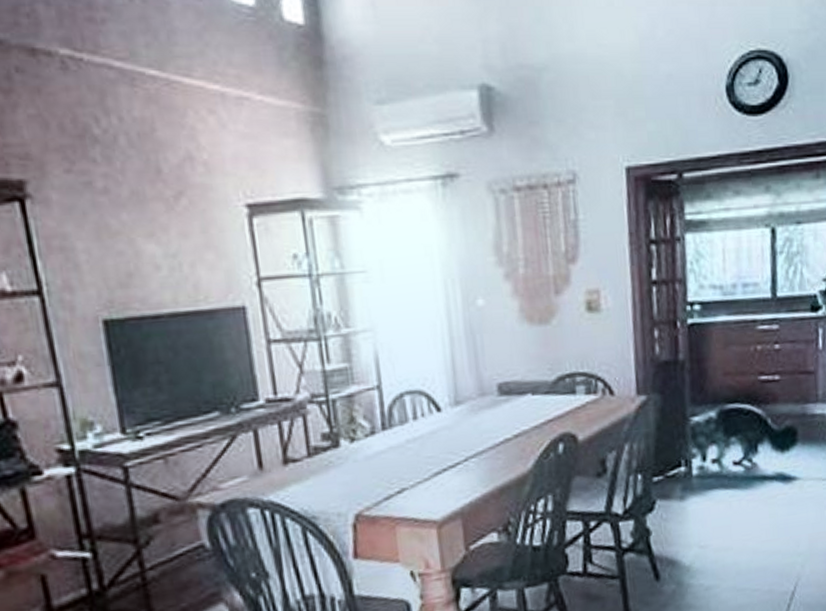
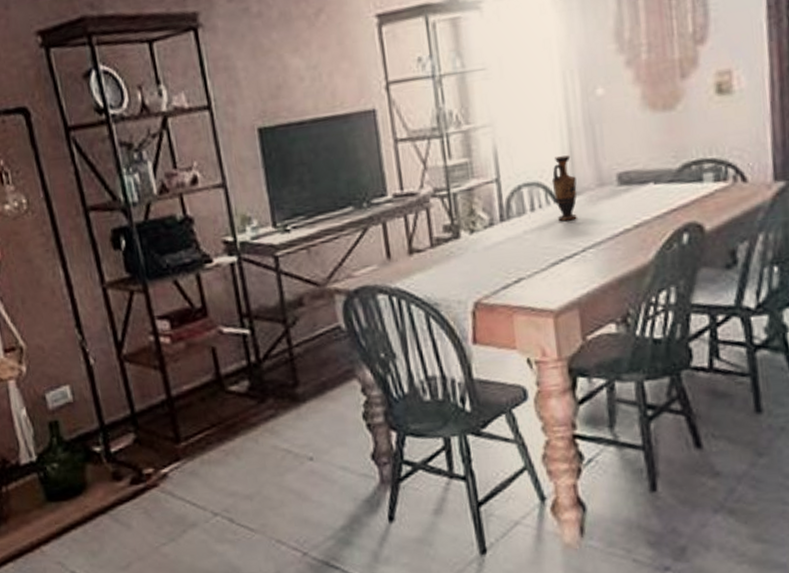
vase: none [434,364,459,430] -> present [551,155,577,221]

